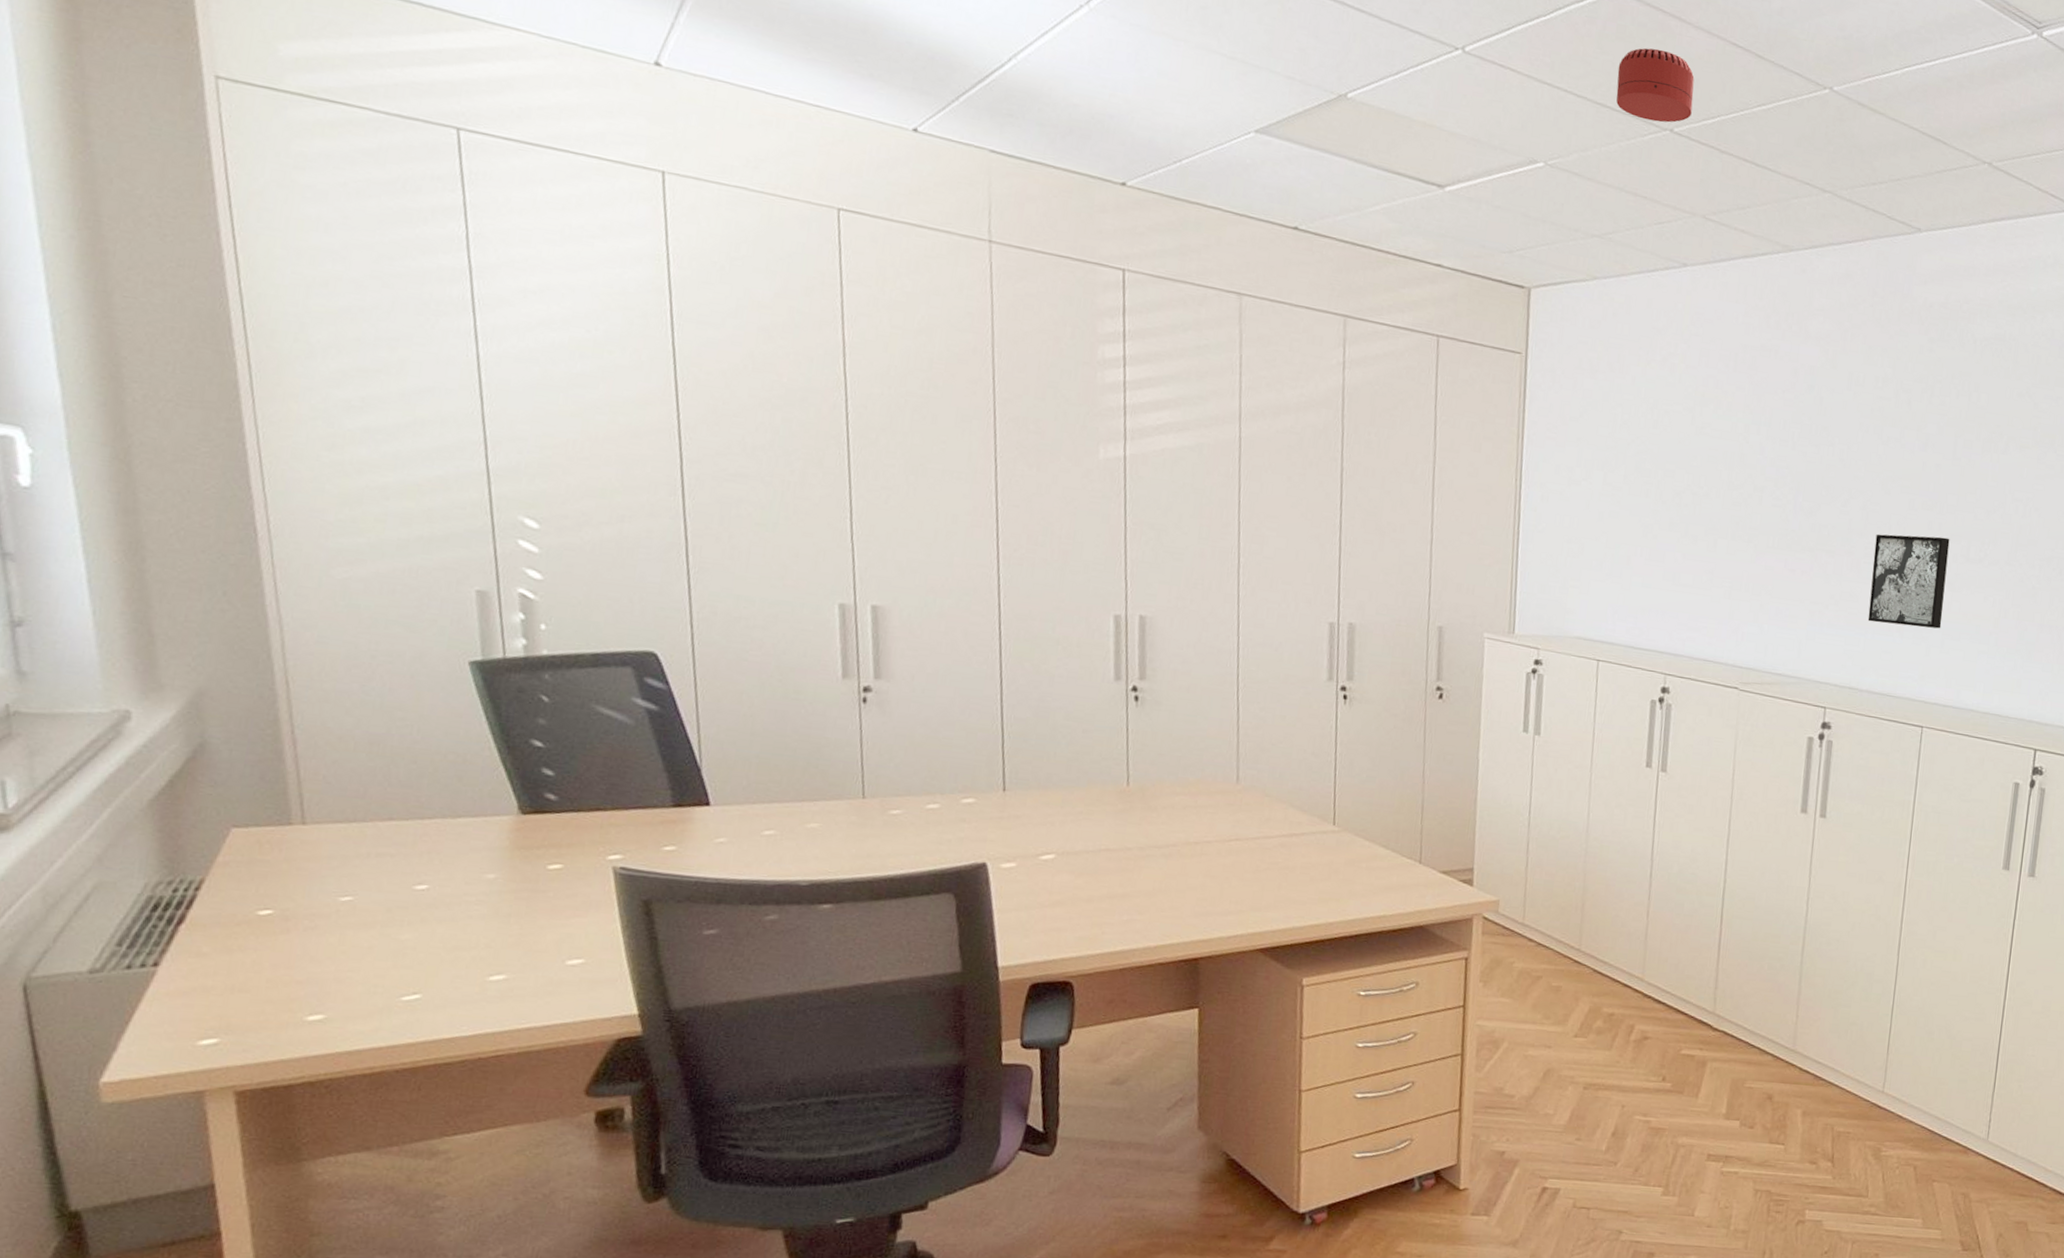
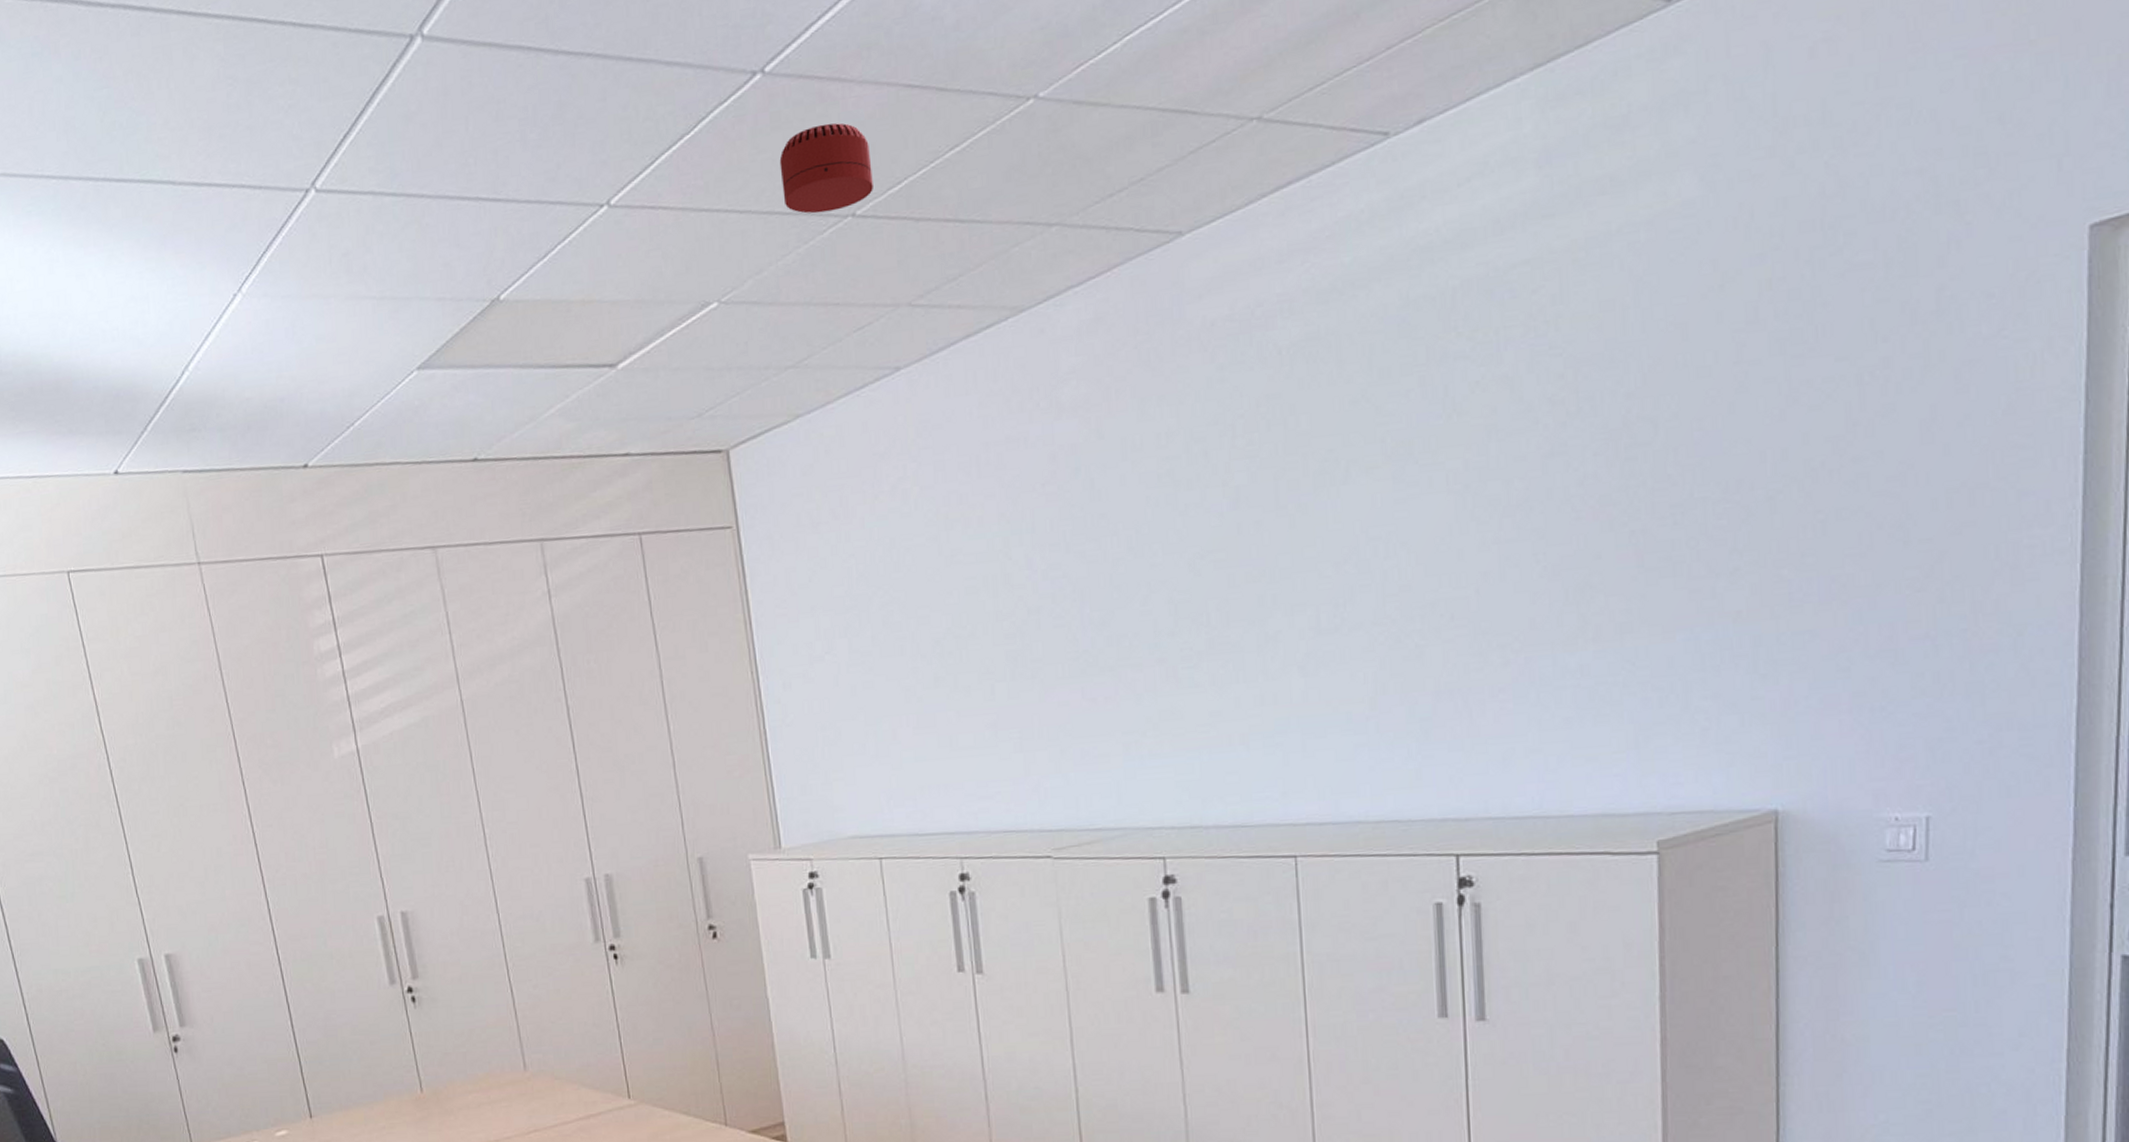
wall art: present [1867,533,1950,629] -> none [1192,610,1299,740]

